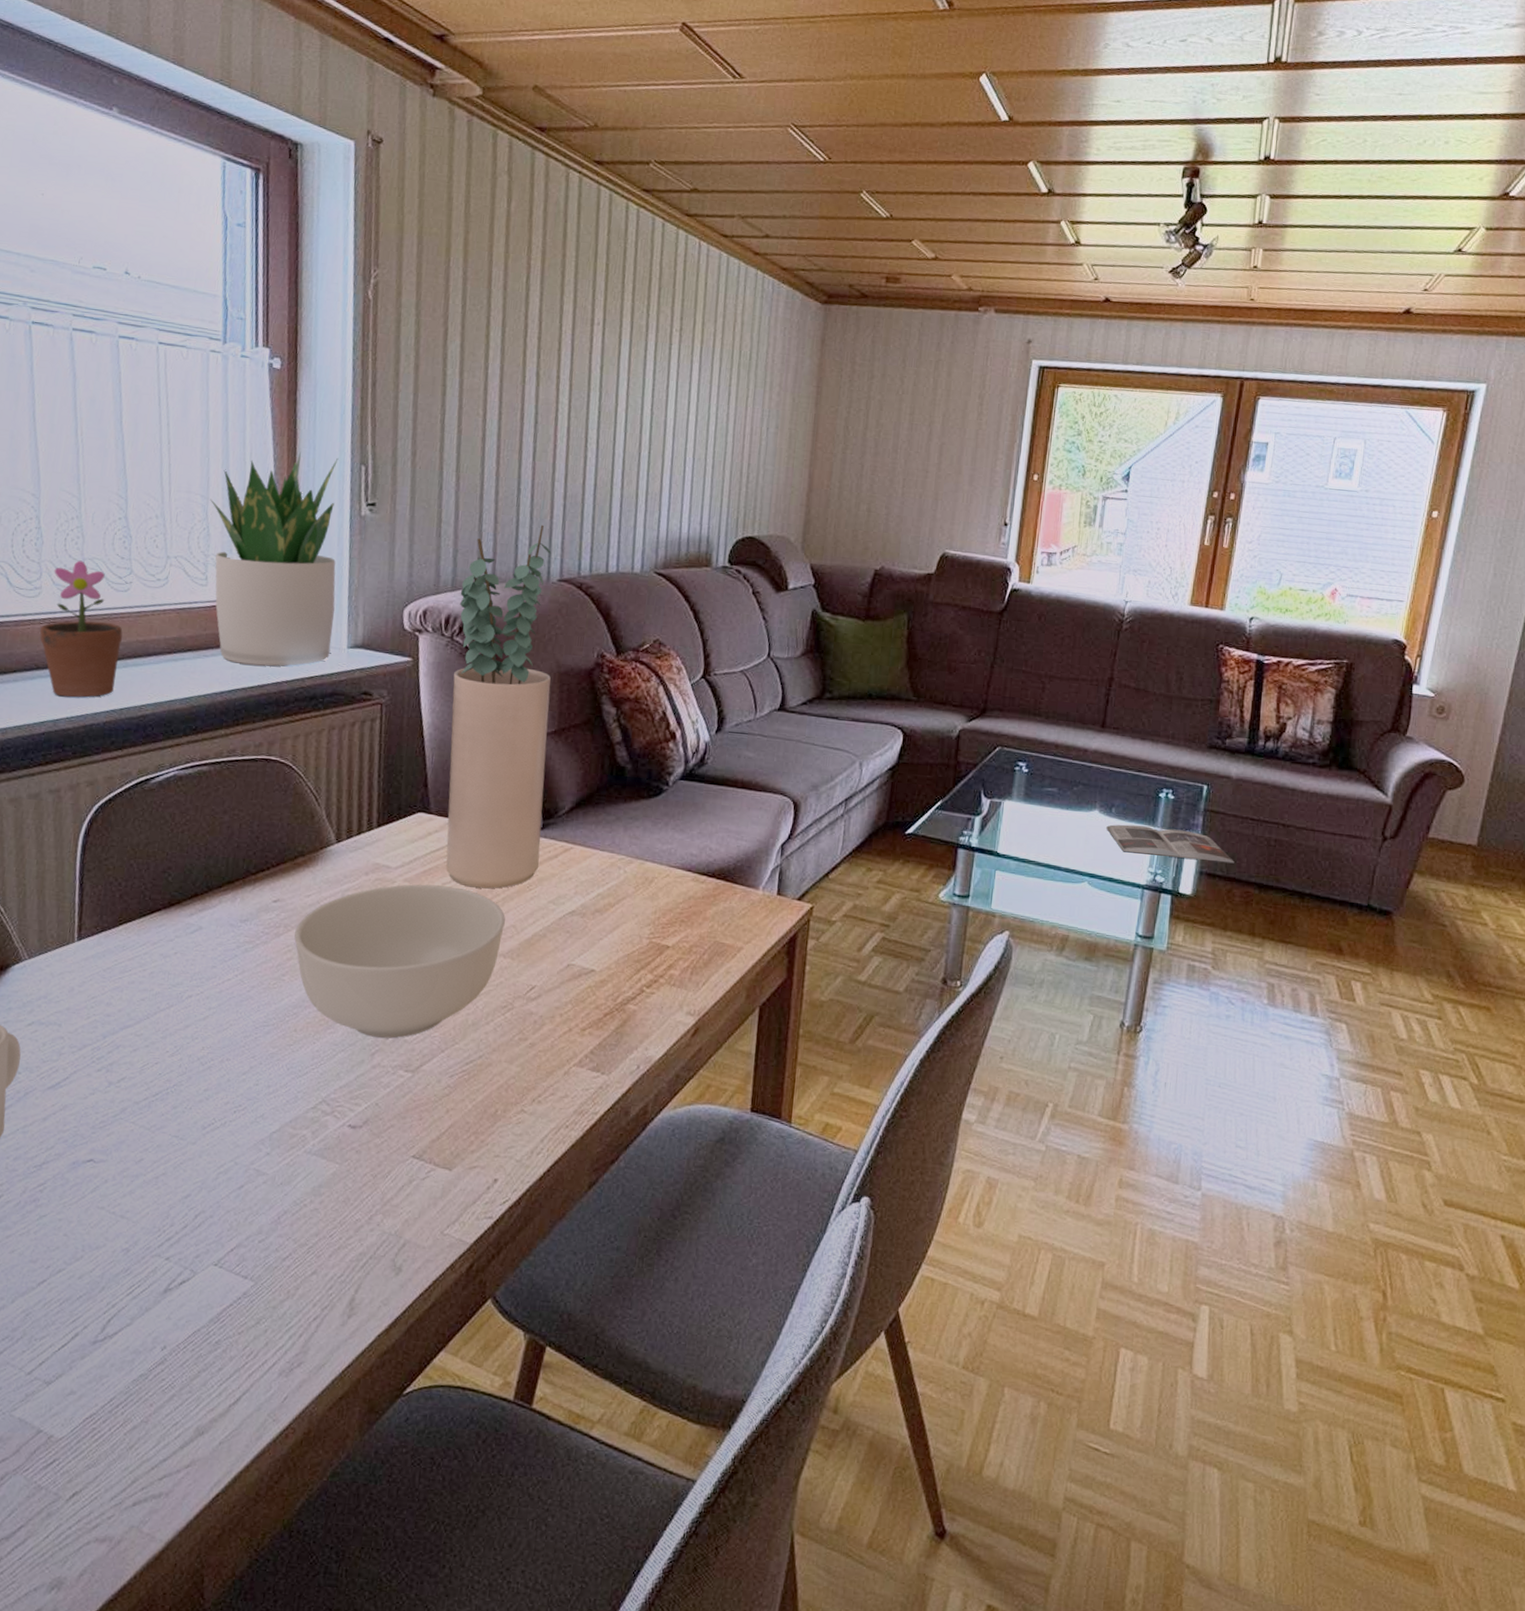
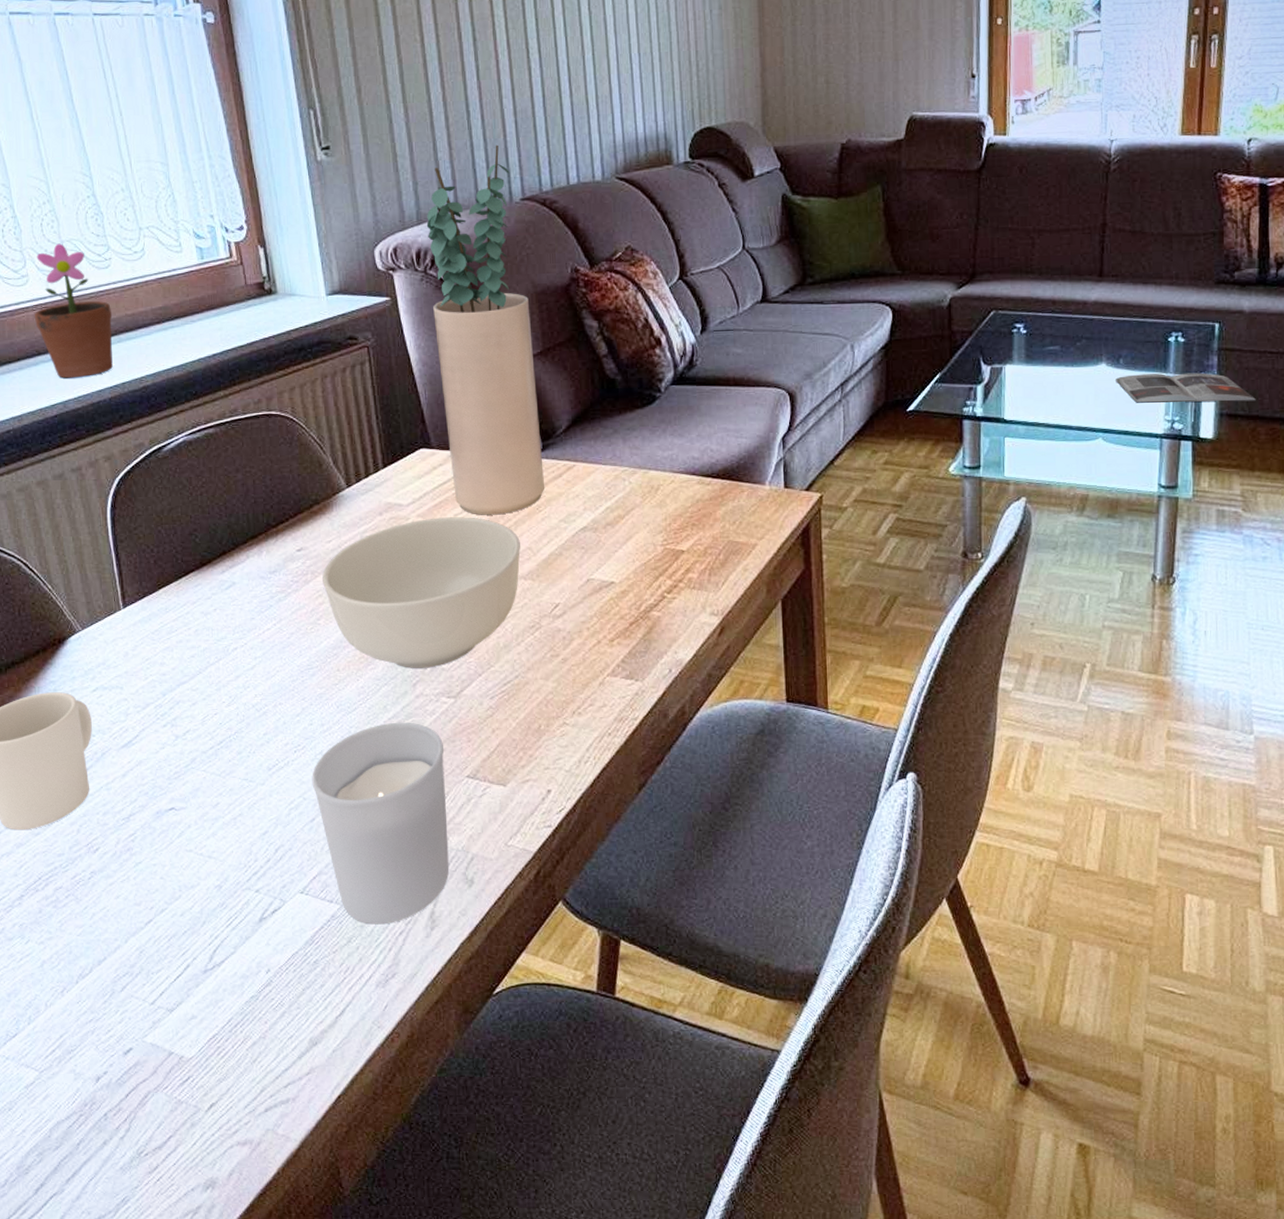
planter: present [210,451,339,667] -> none [170,104,310,325]
candle holder: none [247,1091,393,1308] -> present [312,722,449,925]

